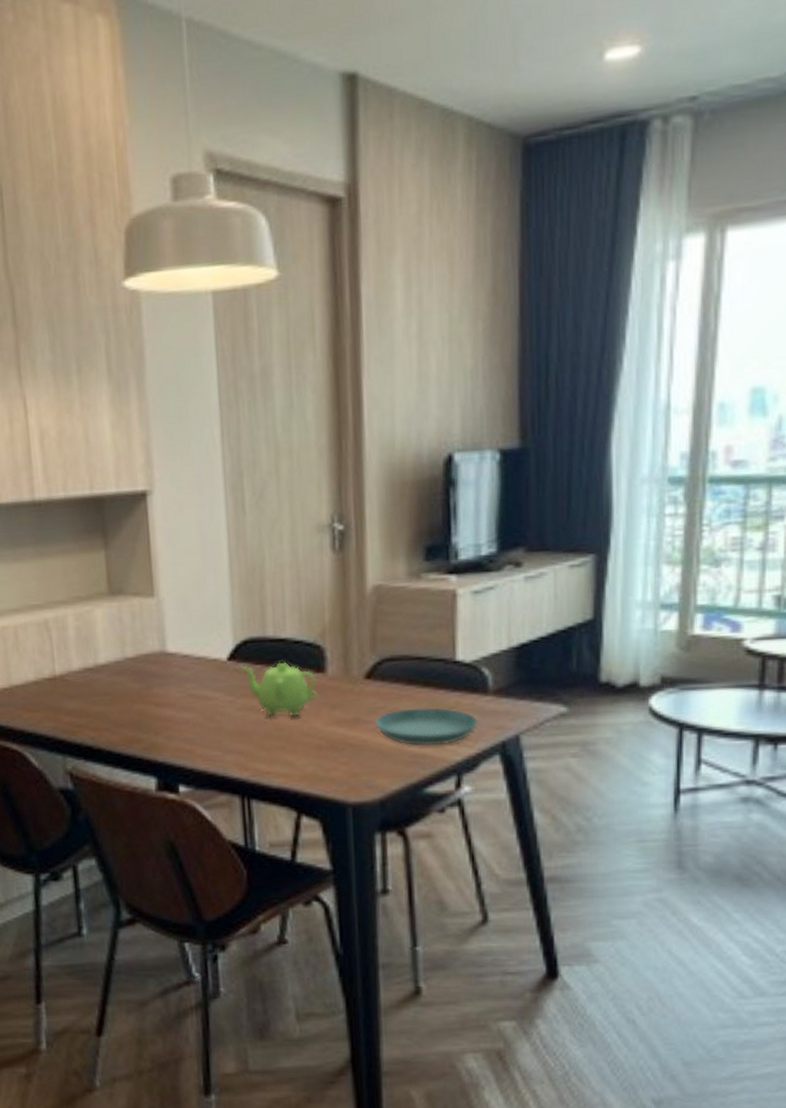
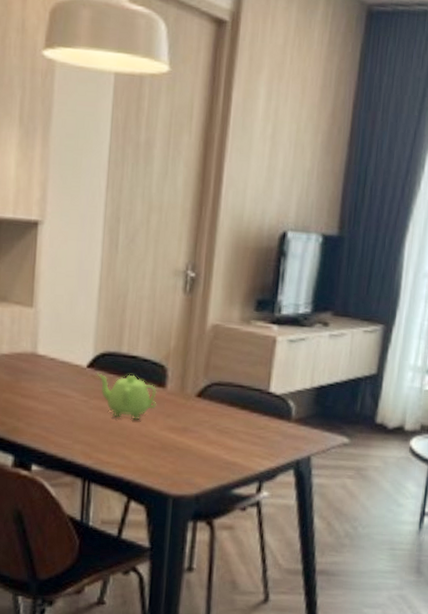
saucer: present [375,707,479,746] -> none [199,425,281,457]

